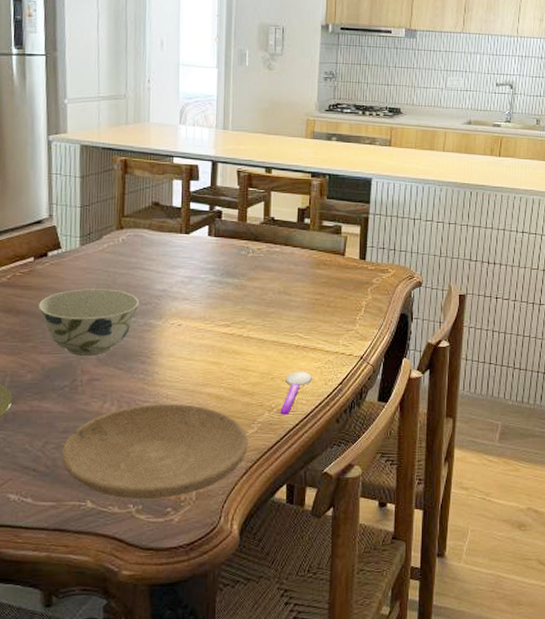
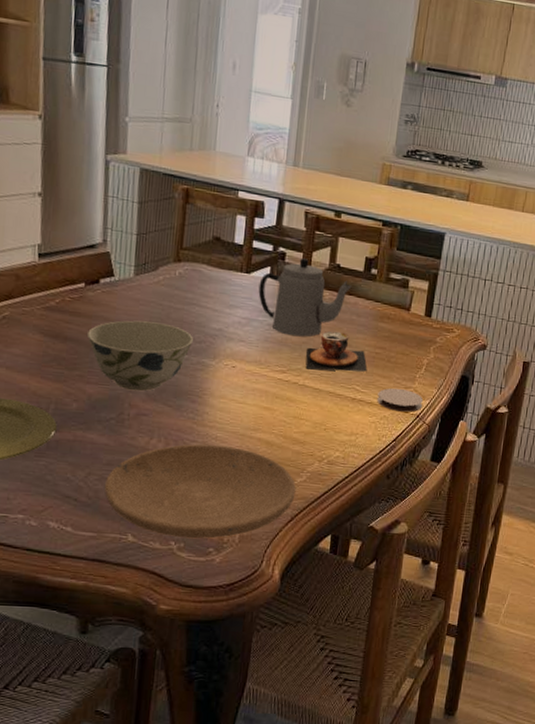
teapot: none [198,215,287,290] -> present [258,258,352,337]
teacup: none [248,281,308,321] -> present [305,331,367,372]
spoon: present [280,371,312,415] -> none [330,424,366,467]
coaster: none [321,331,366,354] -> present [377,388,424,412]

